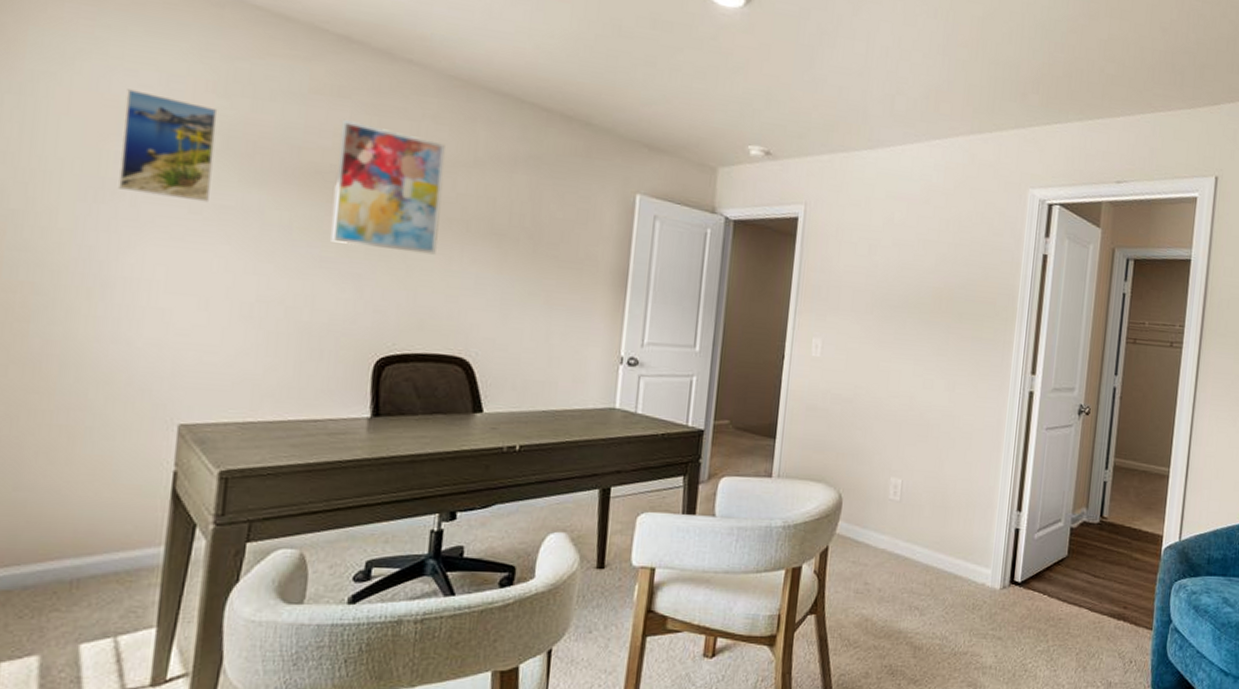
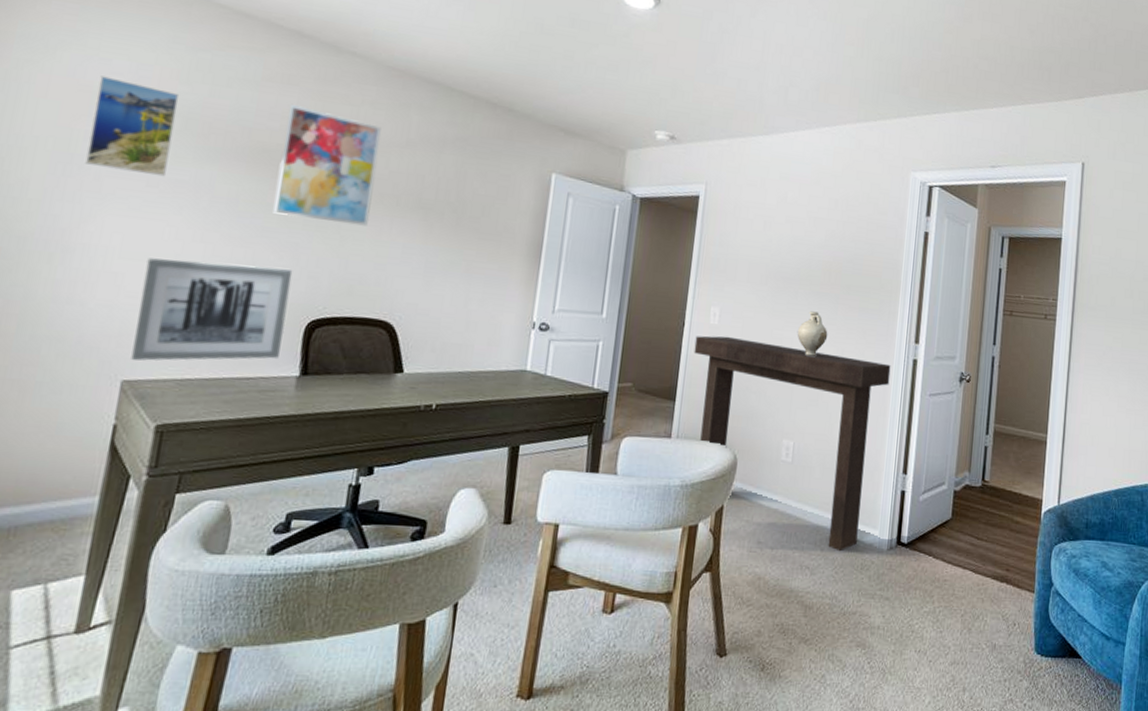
wall art: none [187,292,357,403] -> present [131,258,293,361]
console table: none [794,369,1006,592] -> present [694,336,891,552]
decorative vase: none [905,341,939,389] -> present [797,311,828,356]

